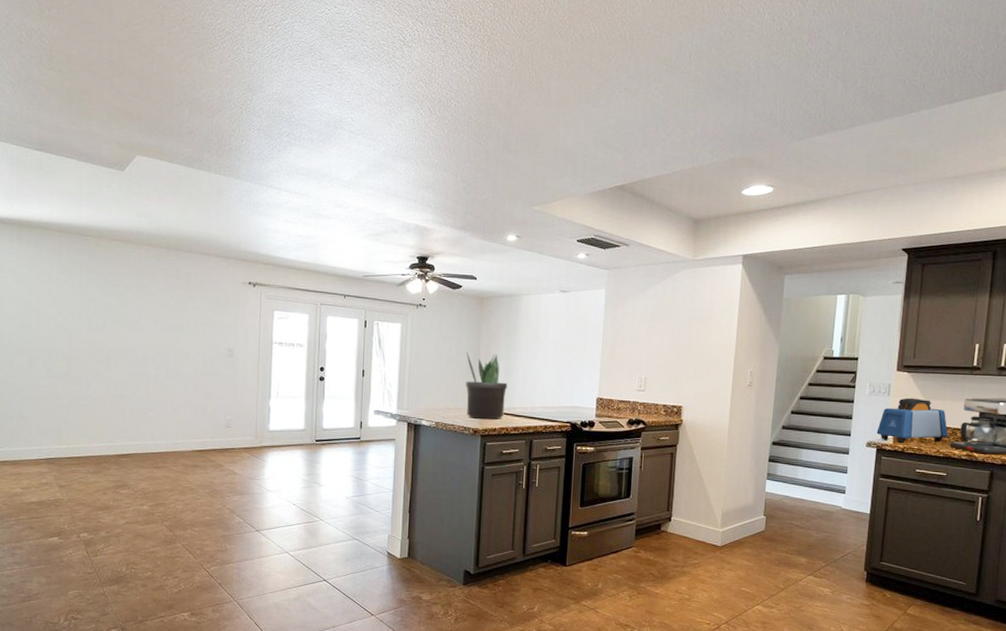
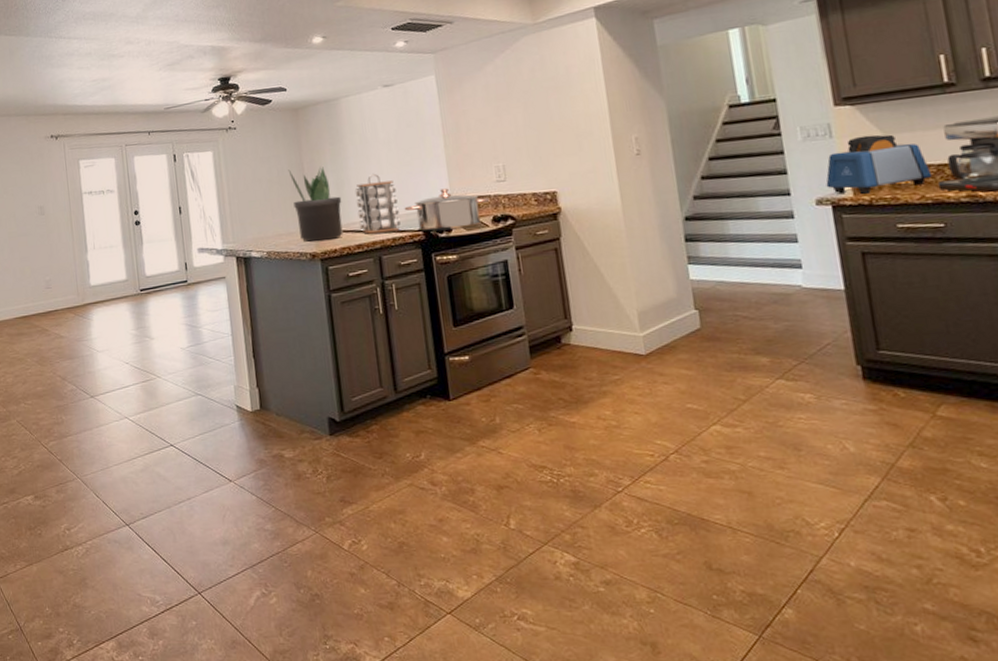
spice rack: none [518,367,555,421] -> present [355,173,401,235]
cooking pot: none [559,389,629,427] -> present [404,188,490,232]

